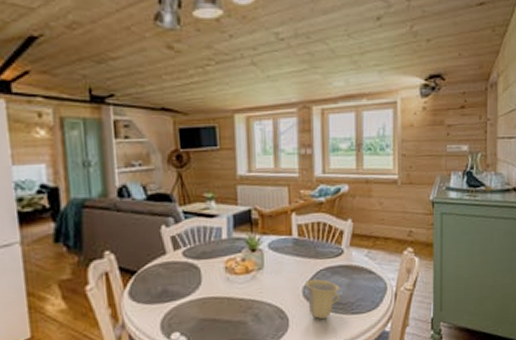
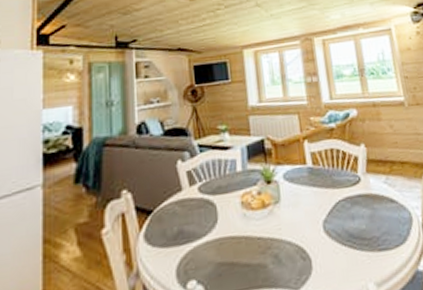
cup: present [304,278,340,319] -> none [324,211,364,258]

